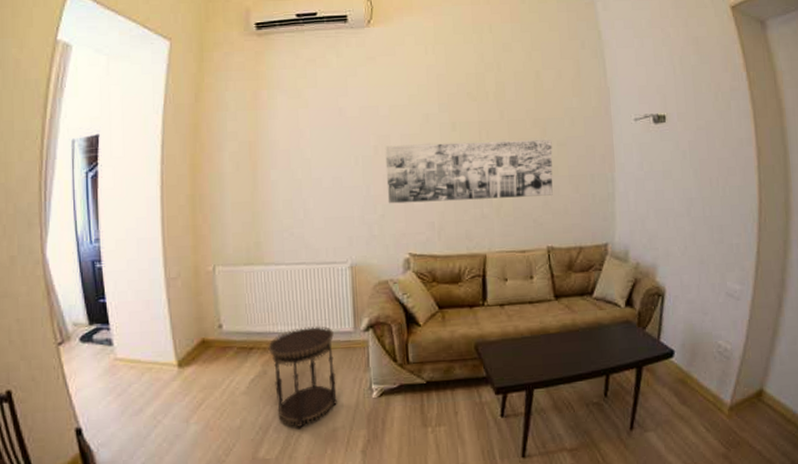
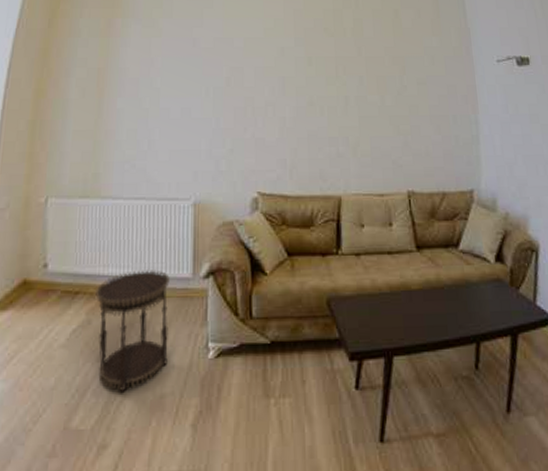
wall art: present [385,139,553,204] -> none [237,77,413,138]

